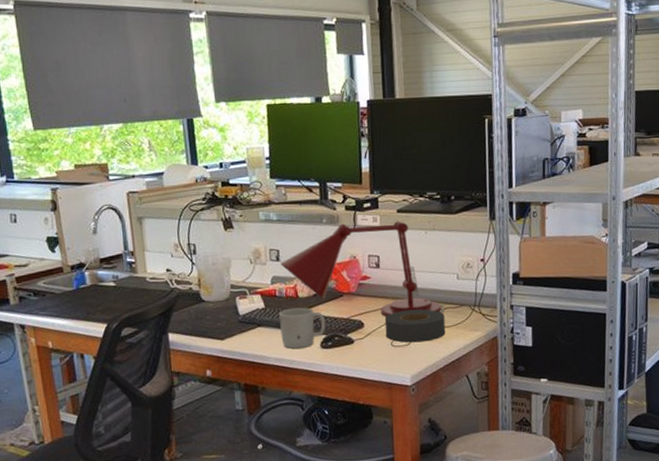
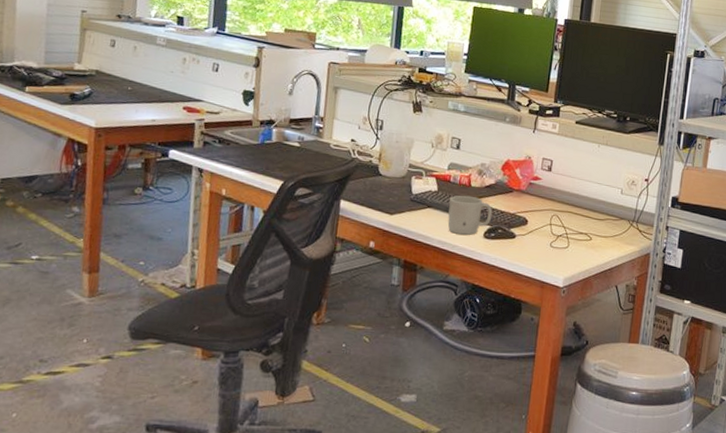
desk lamp: present [280,221,445,317] -> none [460,125,606,223]
adhesive tape: present [384,309,446,343] -> none [546,214,604,248]

